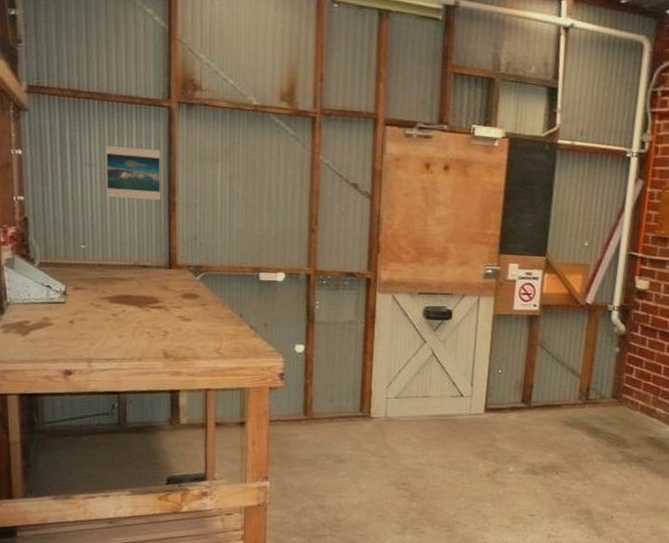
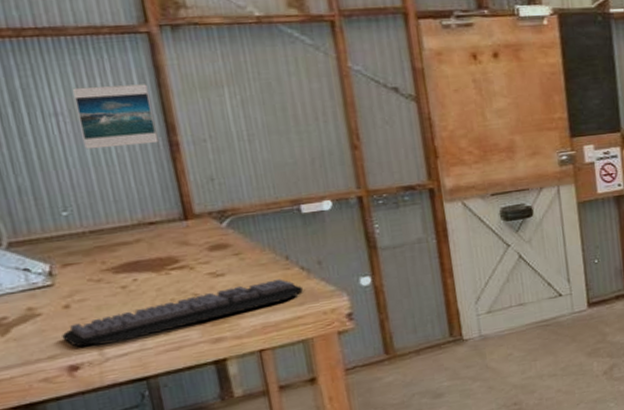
keyboard: none [64,331,249,359] -> present [62,279,304,348]

